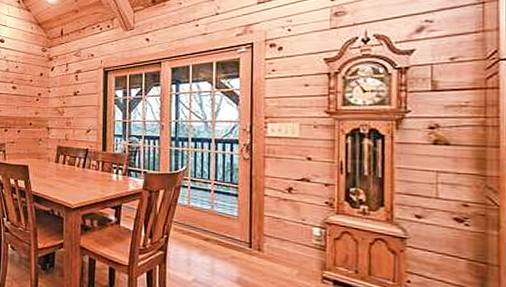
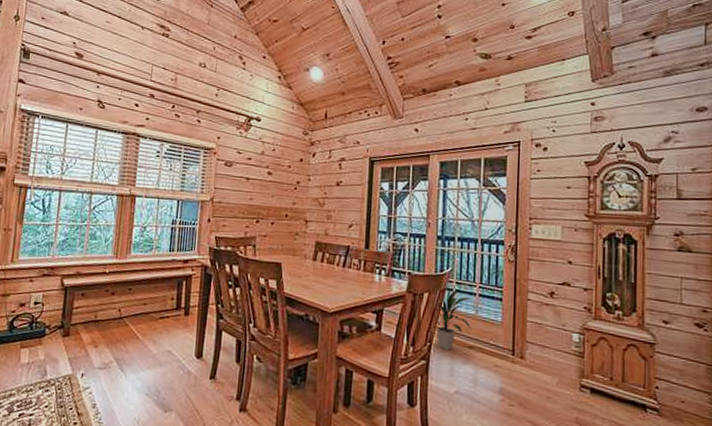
indoor plant: none [172,182,208,242] -> present [435,285,473,350]

